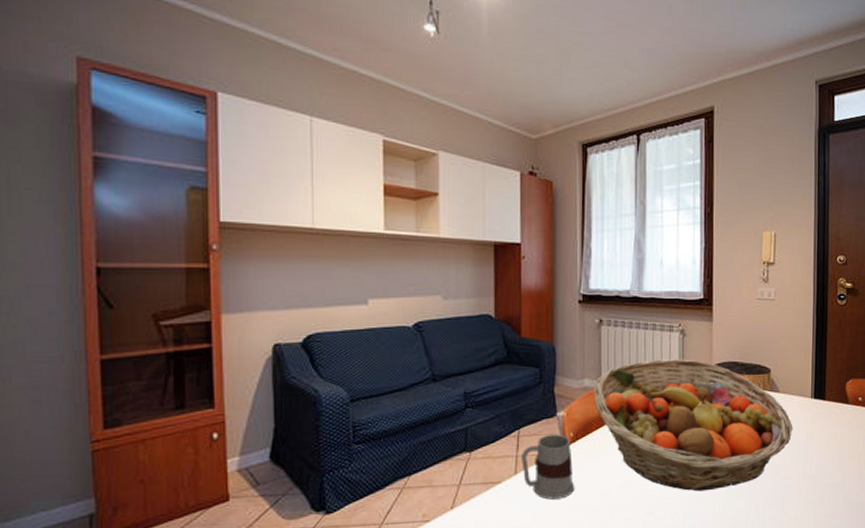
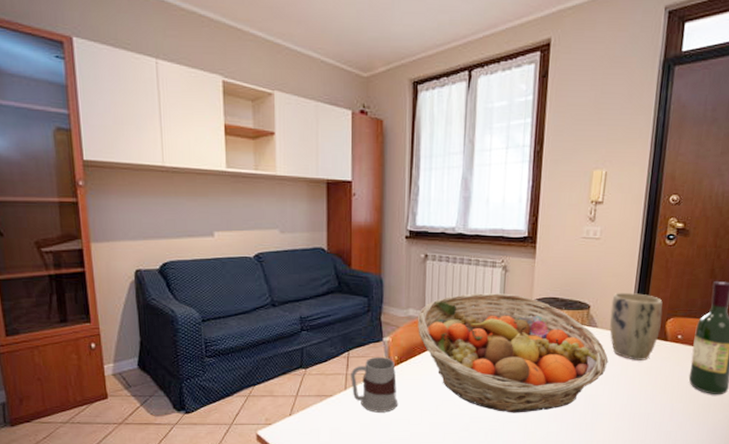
plant pot: none [791,354,841,426] -> present [609,292,663,360]

